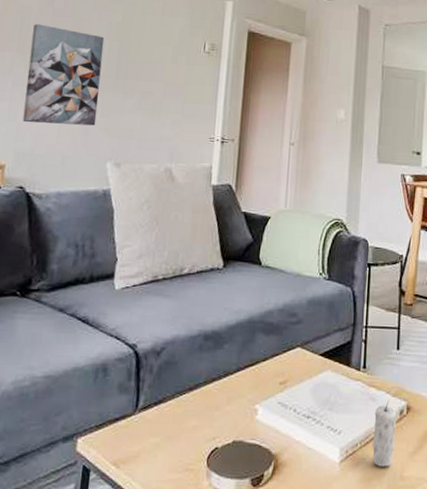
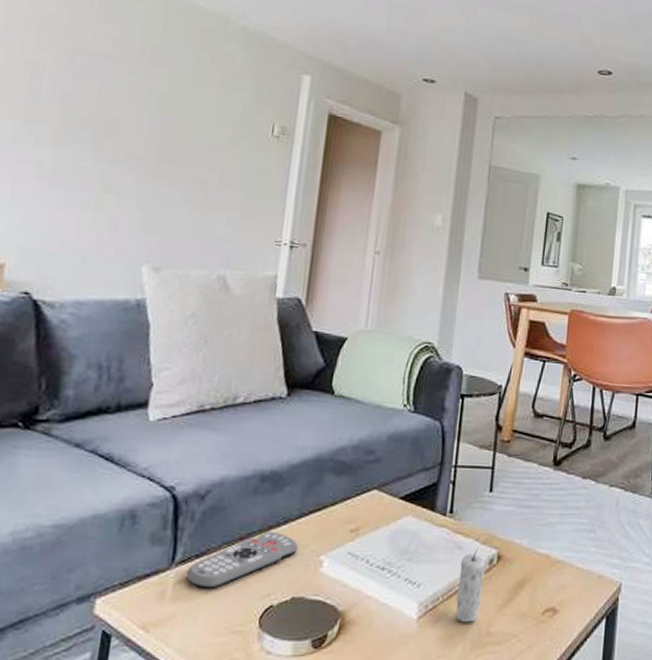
wall art: present [22,24,105,126] -> none [29,86,143,220]
remote control: none [147,383,237,433] -> present [186,531,299,590]

